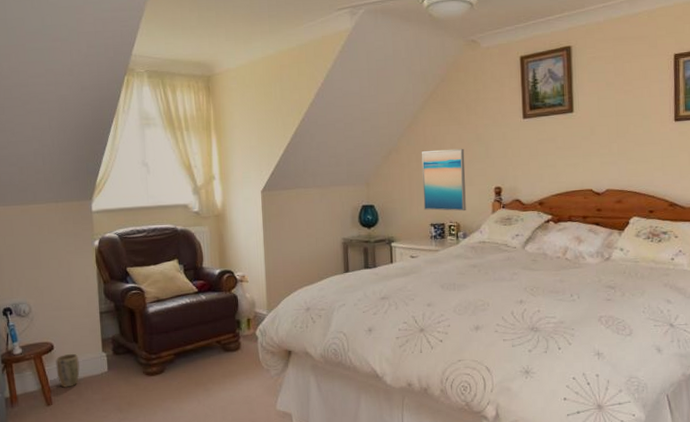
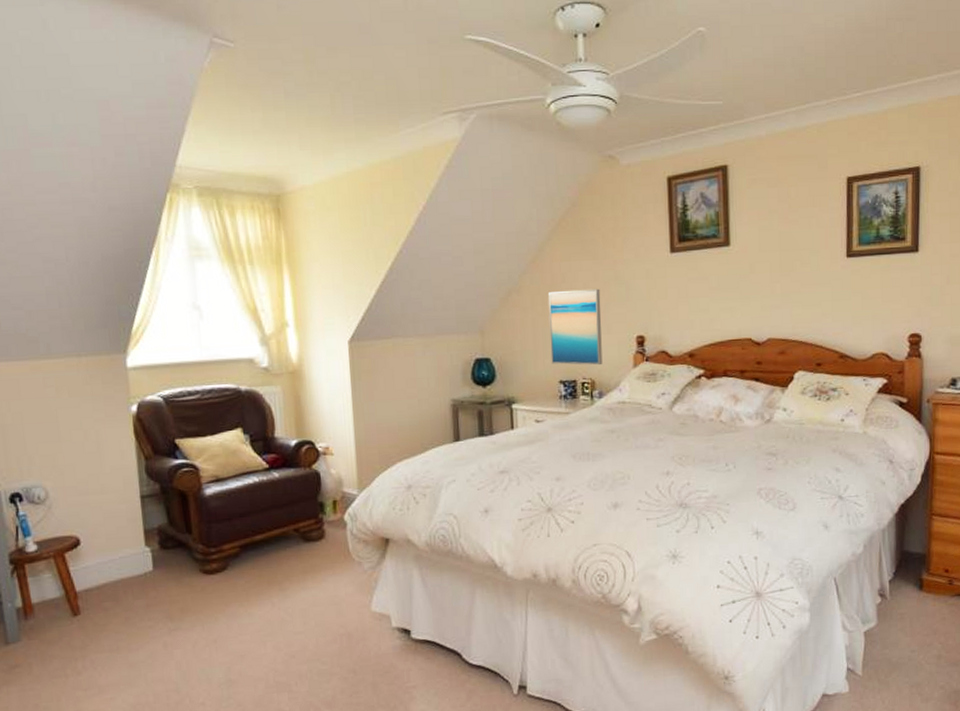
plant pot: present [55,353,80,388] -> none [83,549,116,593]

